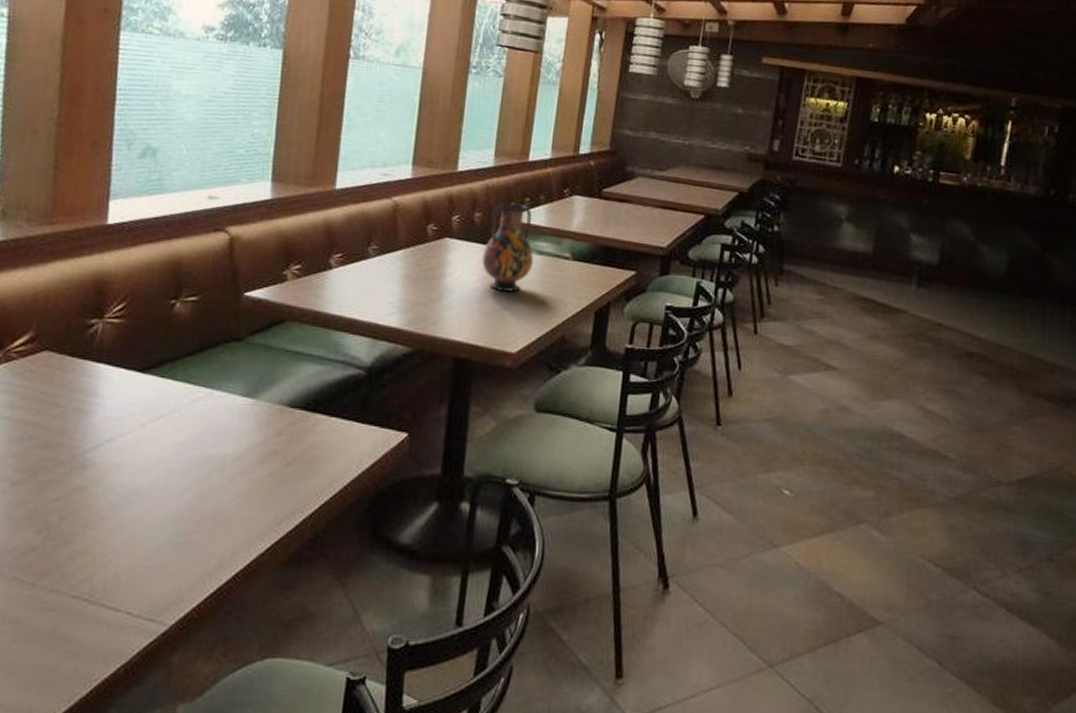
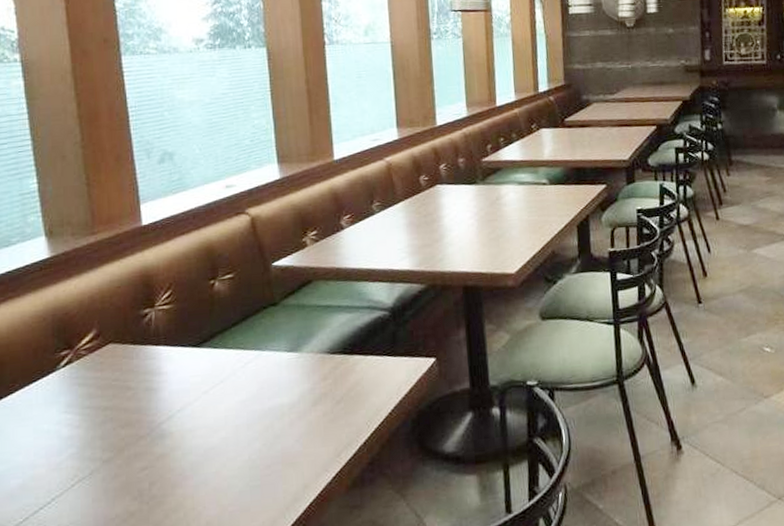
vase: present [482,202,534,292] -> none [471,144,517,223]

